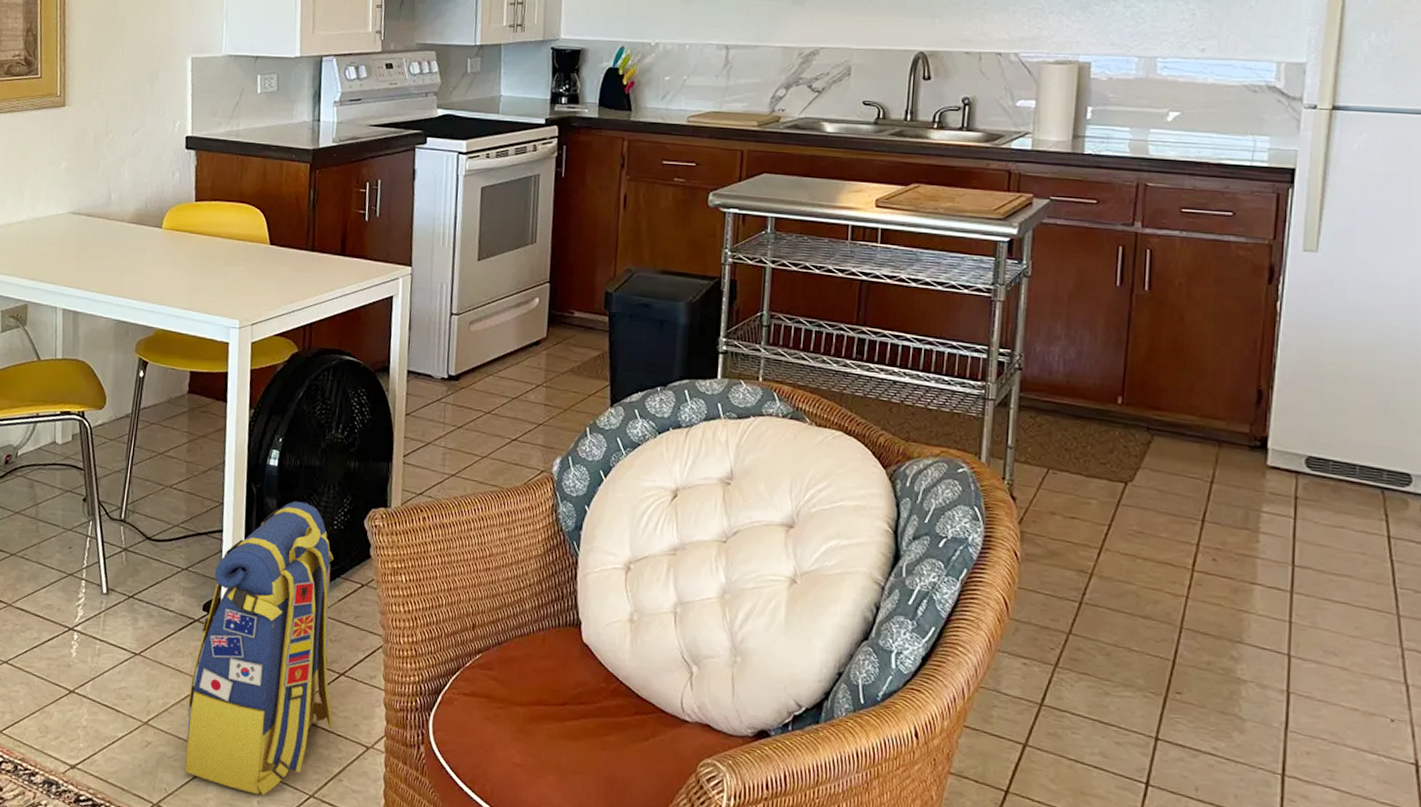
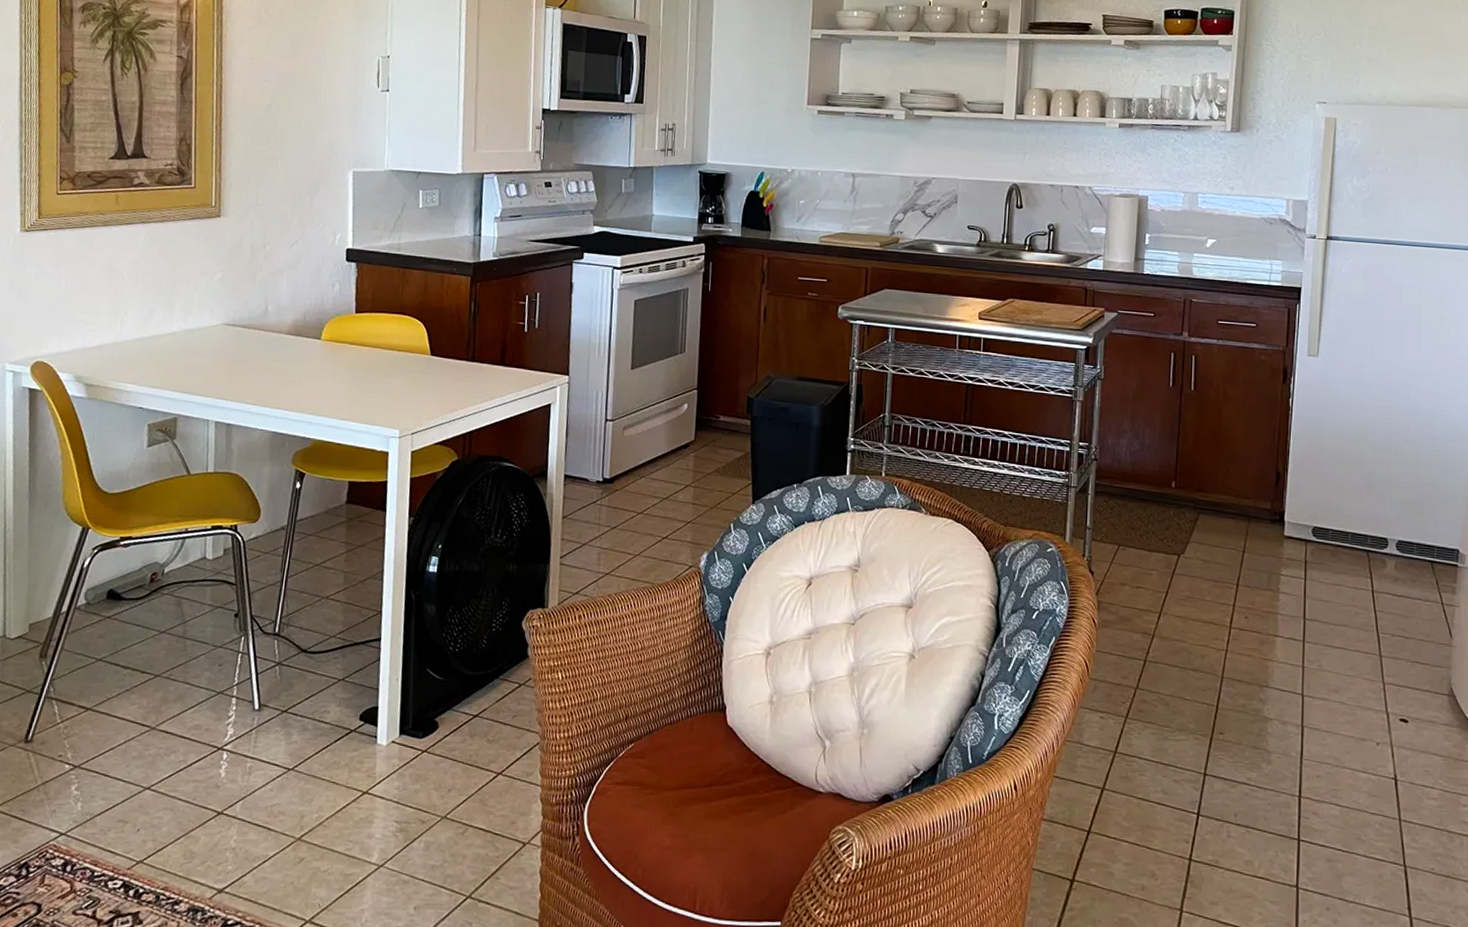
backpack: present [184,501,333,796] -> none [339,606,492,901]

